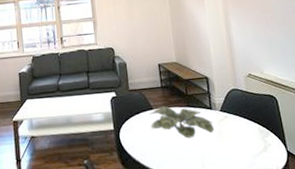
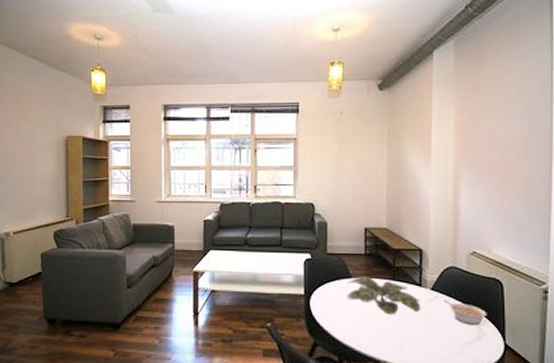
legume: none [232,119,269,138] -> present [444,300,487,326]

